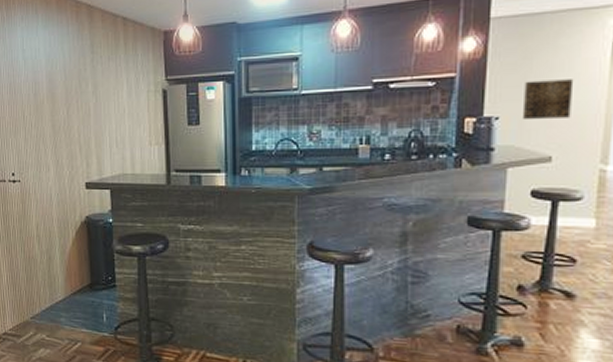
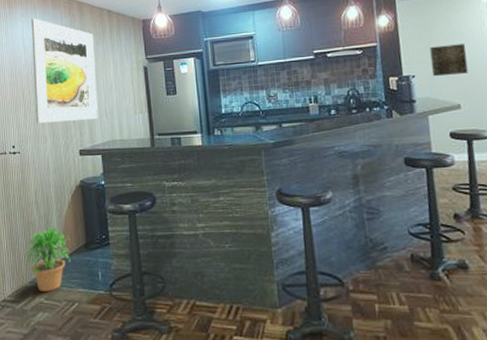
potted plant: none [26,264,73,329] -> present [25,227,70,292]
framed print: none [33,24,107,150] -> present [31,18,98,124]

